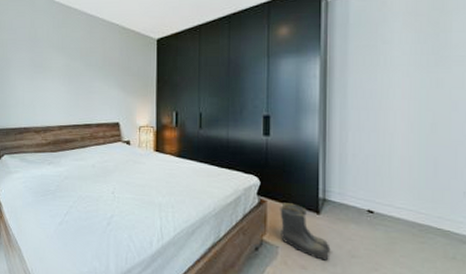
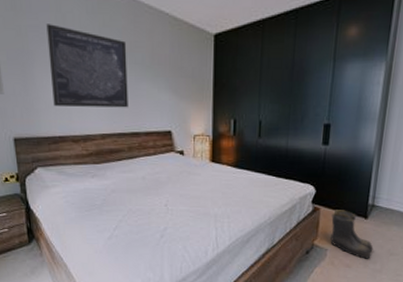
wall art: none [21,37,84,103] -> present [46,24,128,108]

